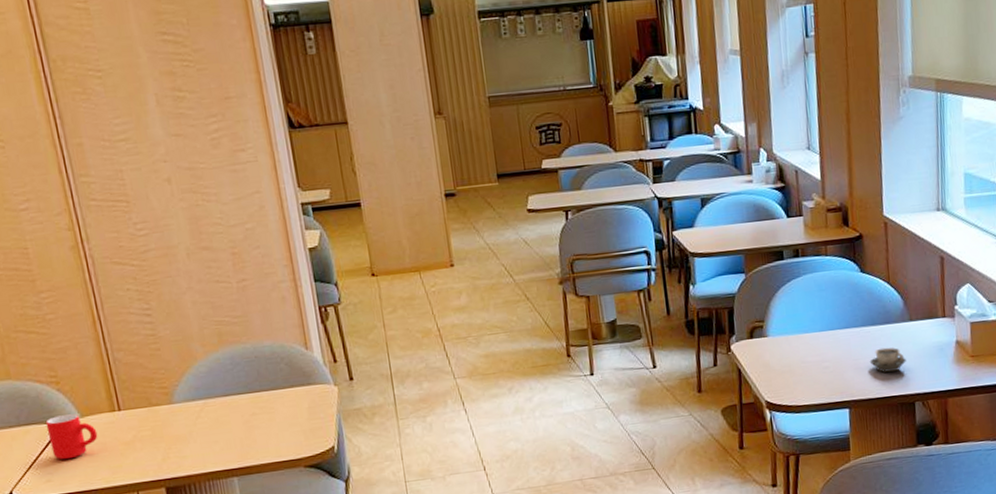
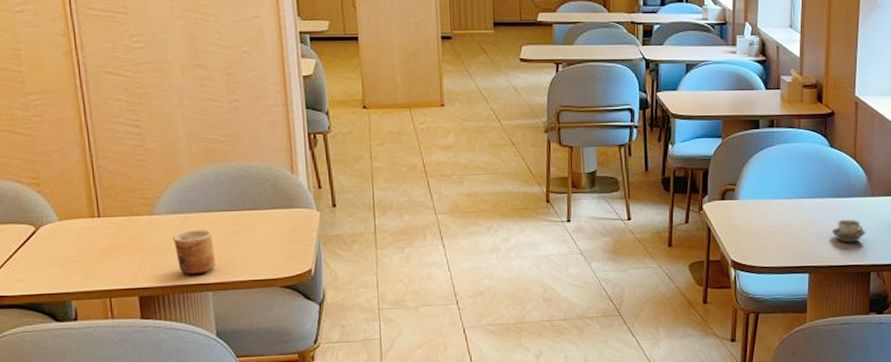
mug: present [45,414,98,460] -> none [22,217,75,261]
cup: none [192,414,238,462] -> present [171,230,215,275]

